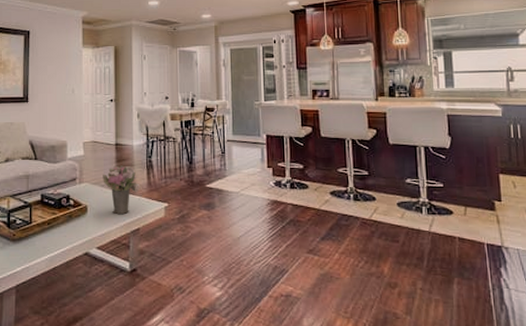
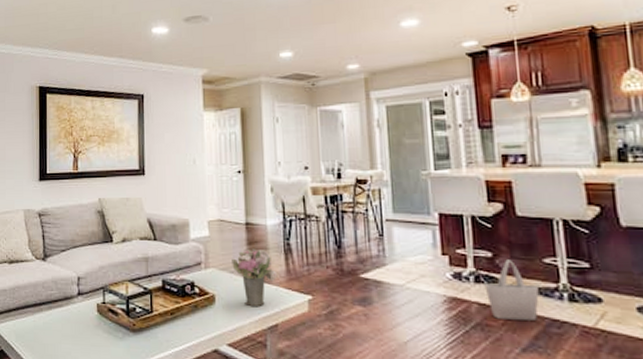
shopping bag: none [297,170,335,216] -> present [484,259,540,320]

